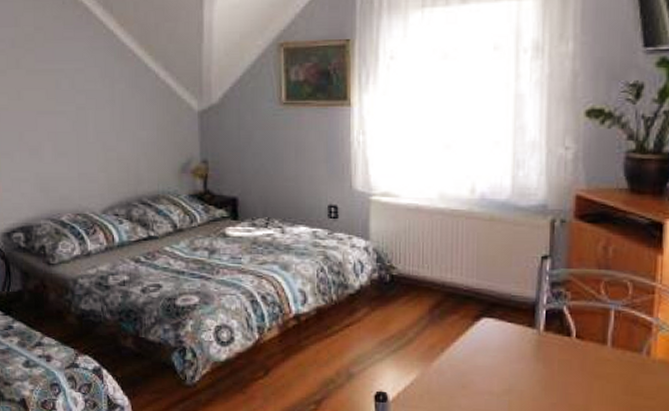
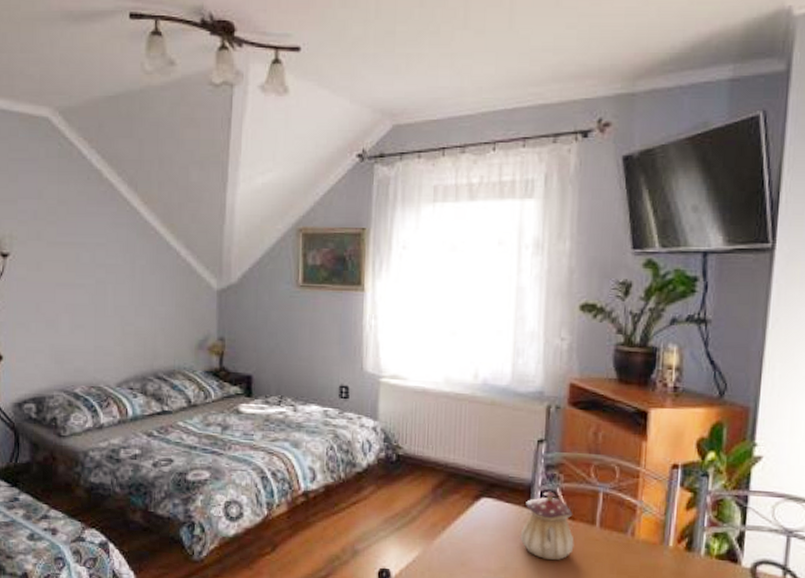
teapot: none [524,309,584,381] -> present [520,491,574,560]

